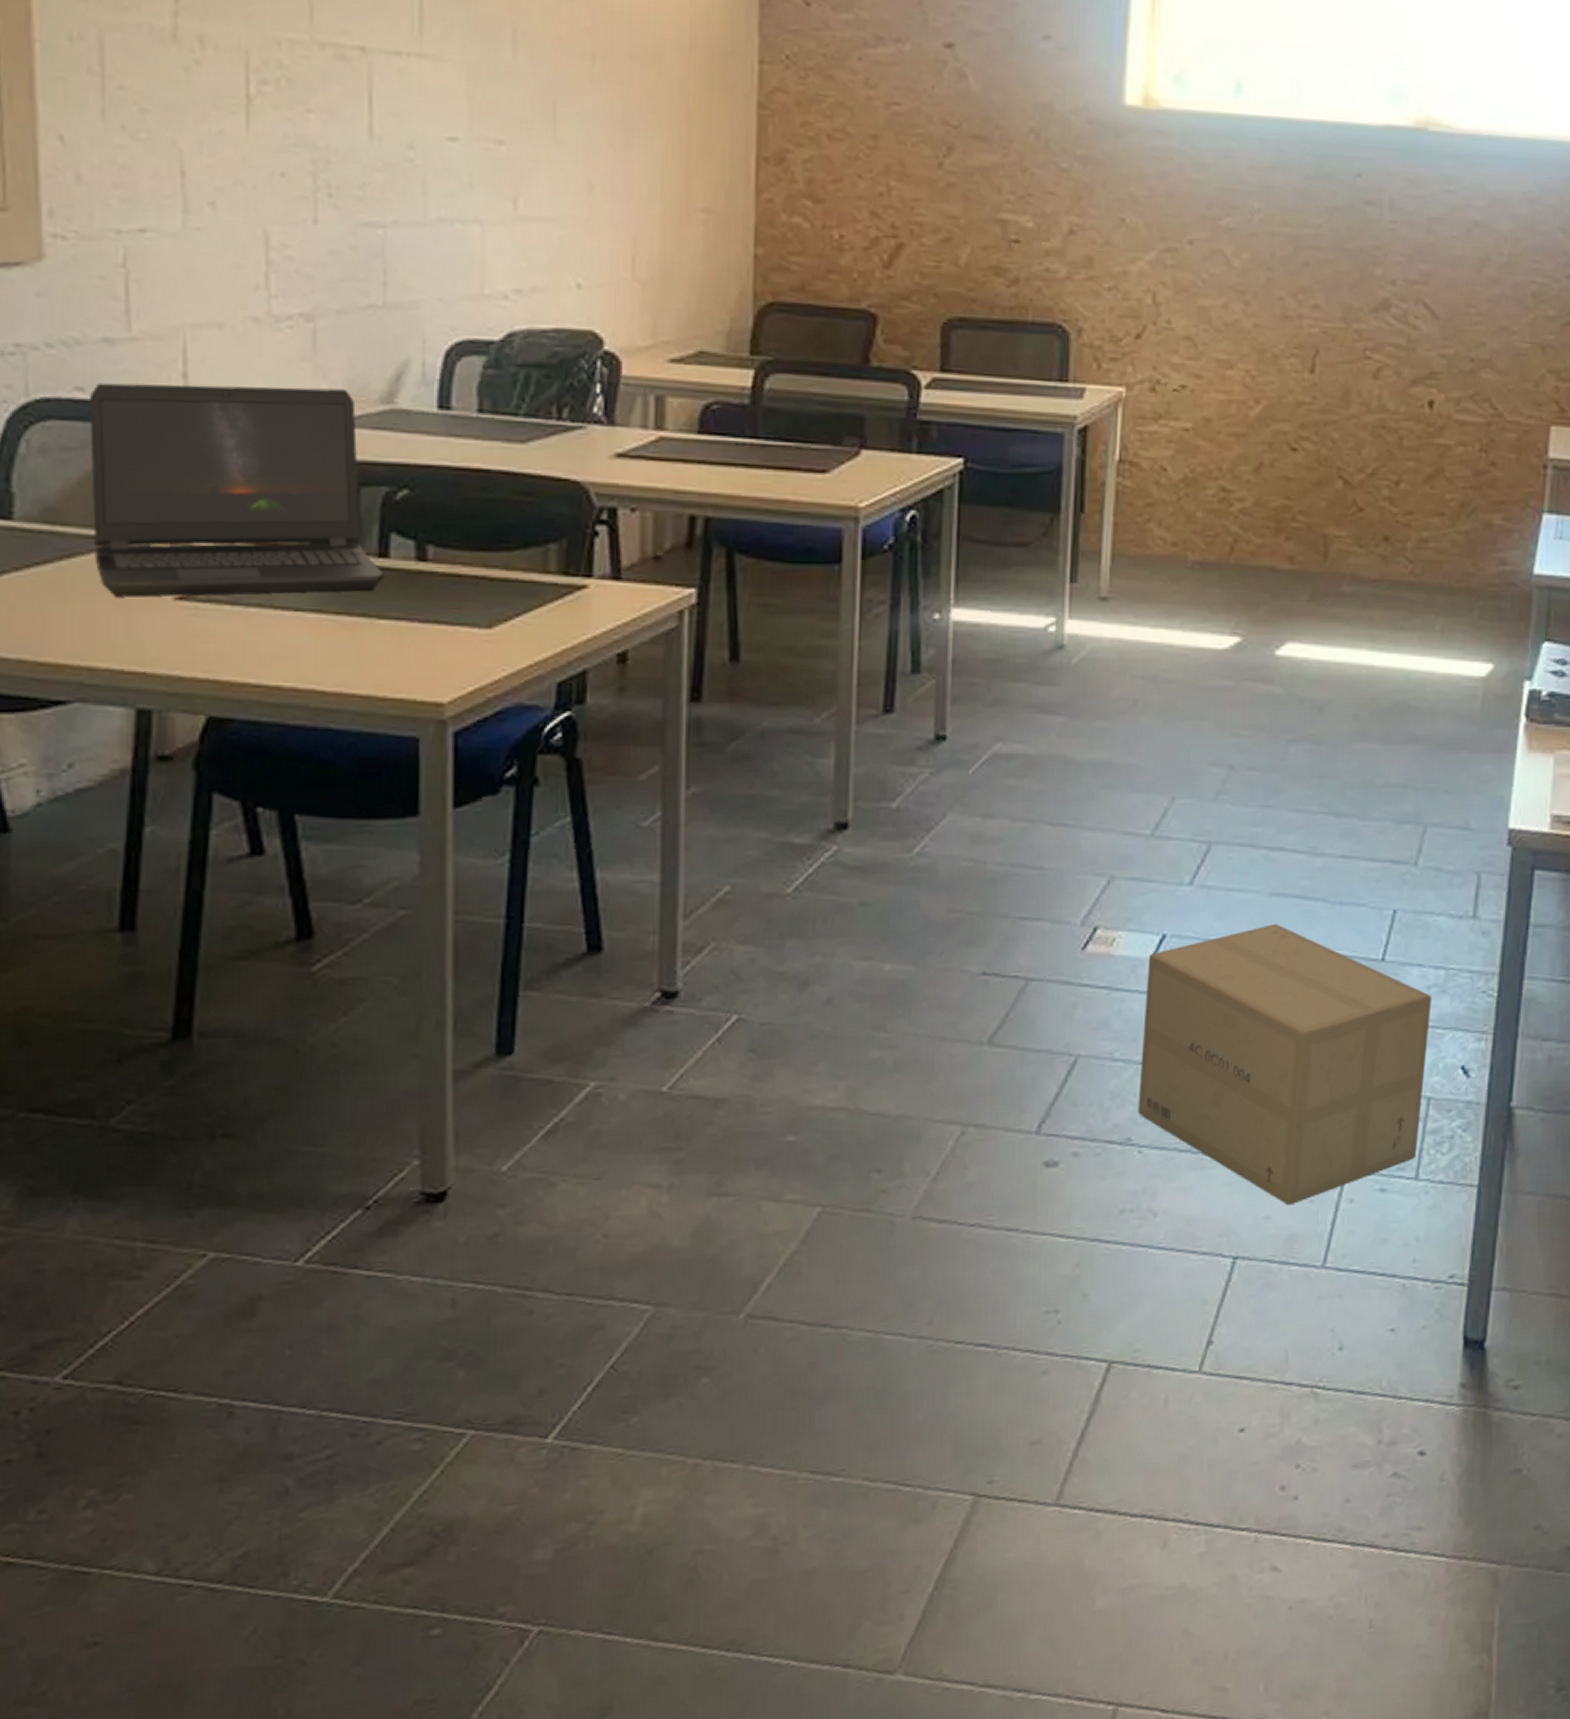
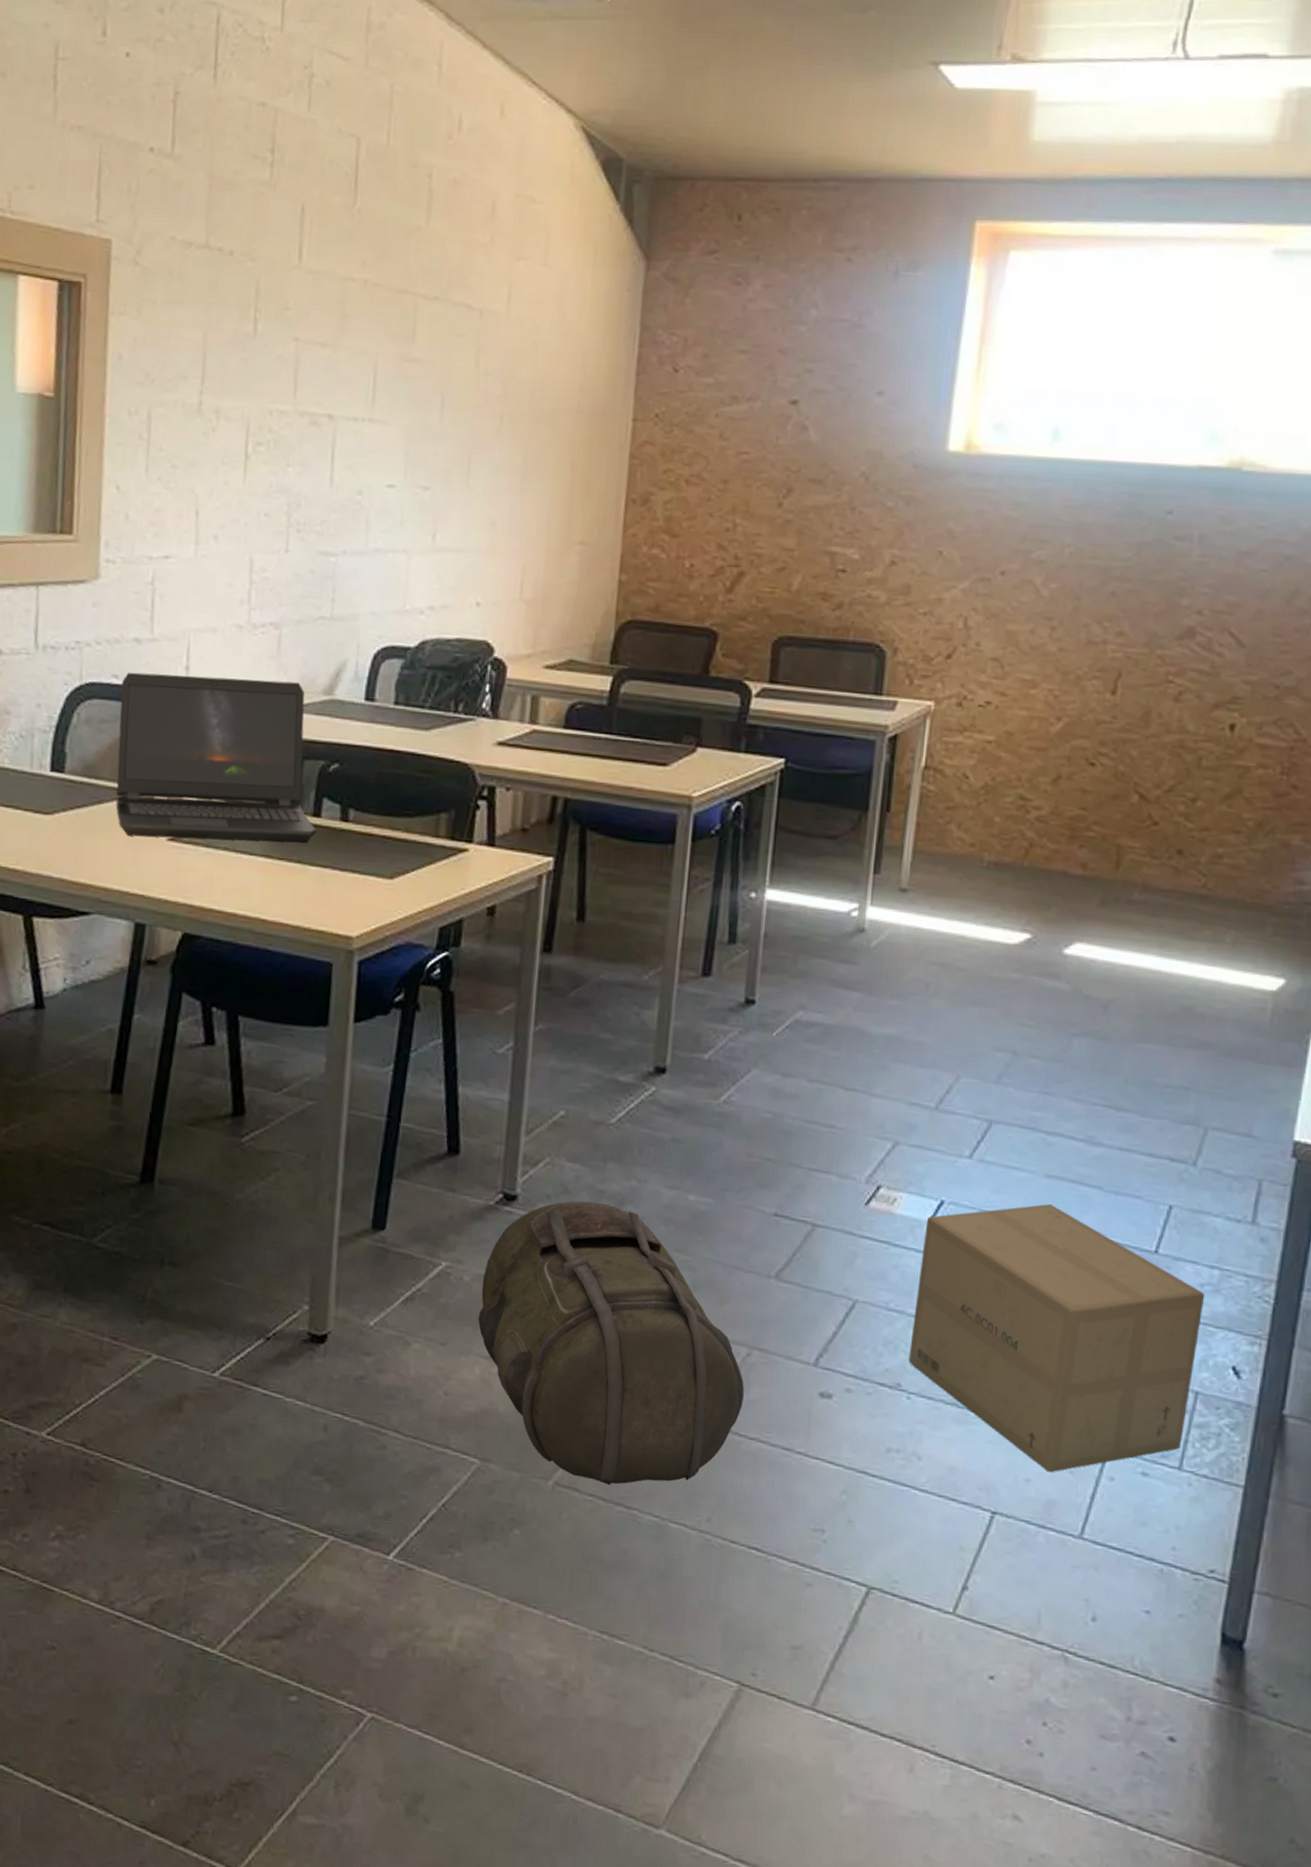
backpack: none [639,986,961,1306] -> present [478,1201,745,1485]

